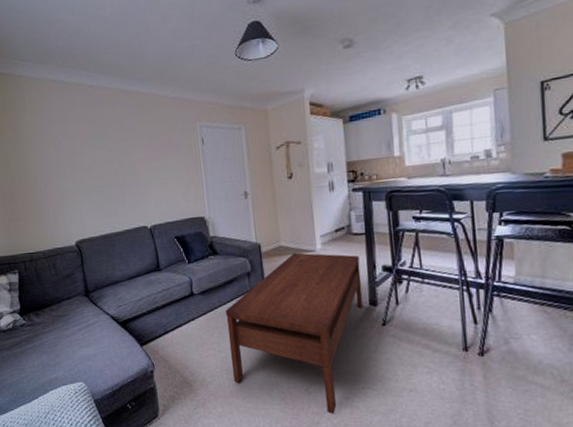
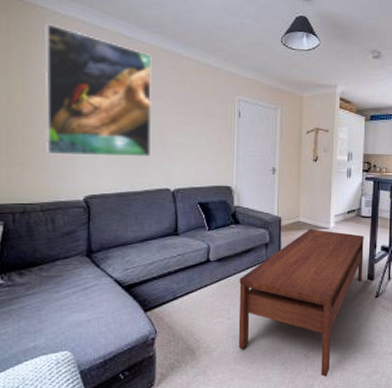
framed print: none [24,88,125,207] -> present [44,23,152,157]

